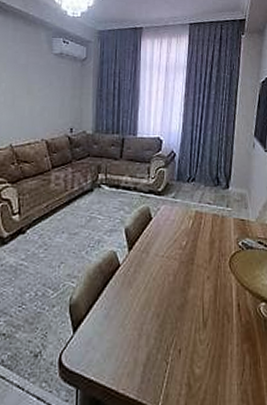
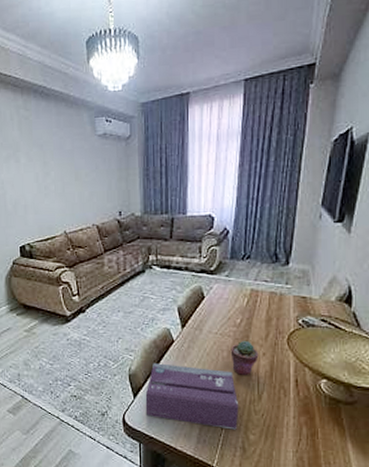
tissue box: none [85,290,185,364] -> present [145,363,239,430]
potted succulent: none [176,263,203,301] -> present [230,340,259,375]

